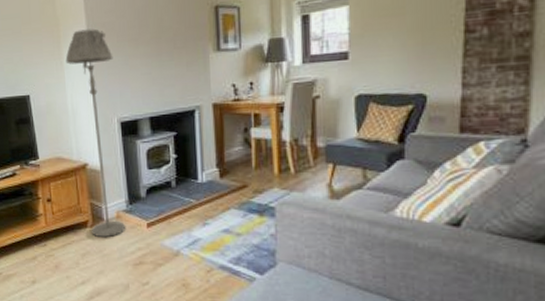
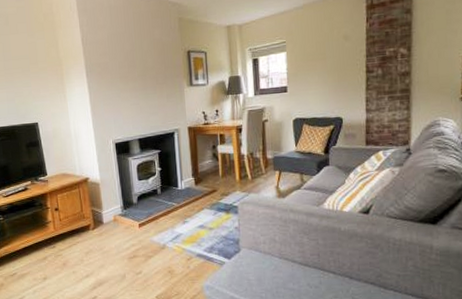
floor lamp: present [65,29,126,237] -> none [68,68,122,237]

